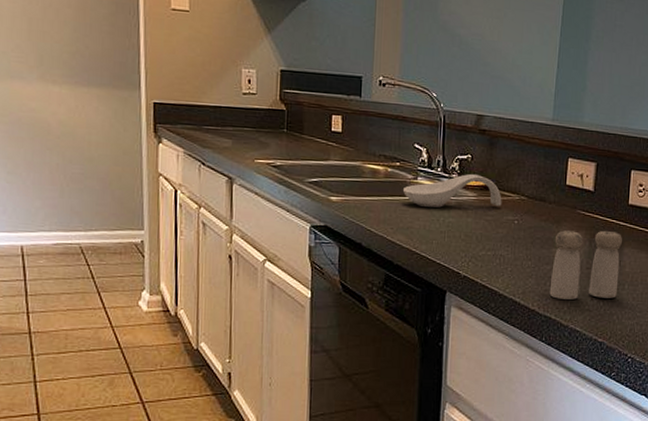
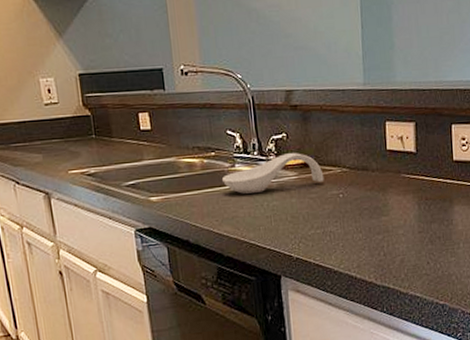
salt and pepper shaker: present [549,230,622,301] -> none [382,190,453,268]

